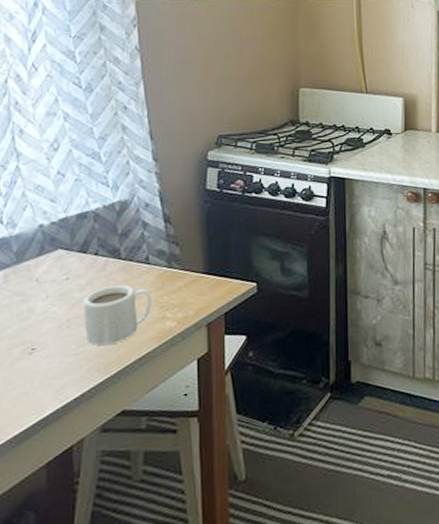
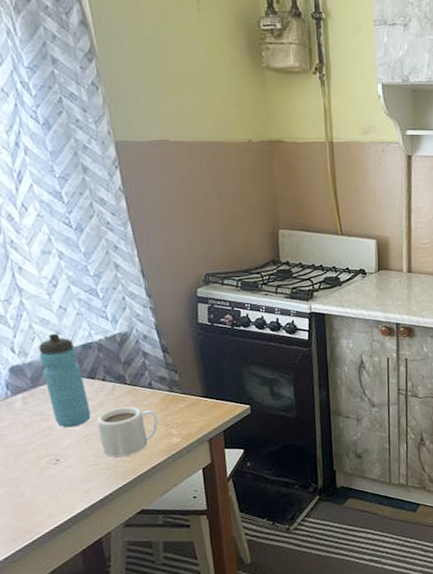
water bottle: none [29,201,78,310] -> present [39,333,91,428]

